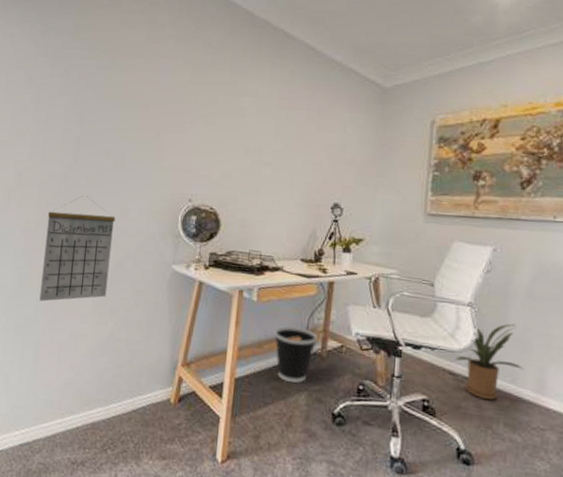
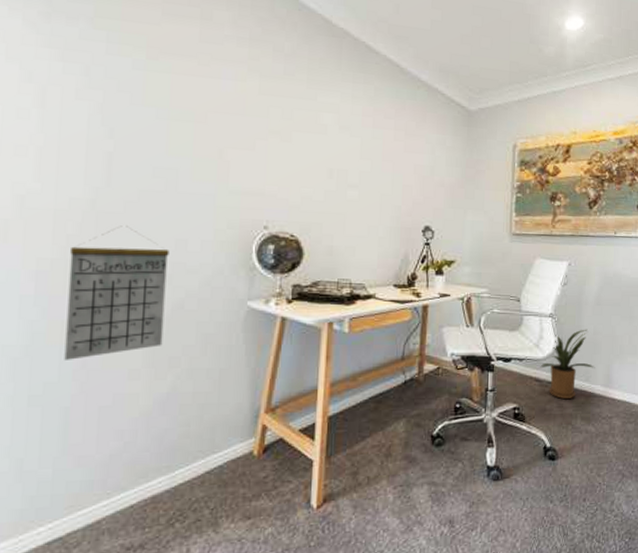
wastebasket: present [274,326,317,383] -> none [368,354,413,411]

